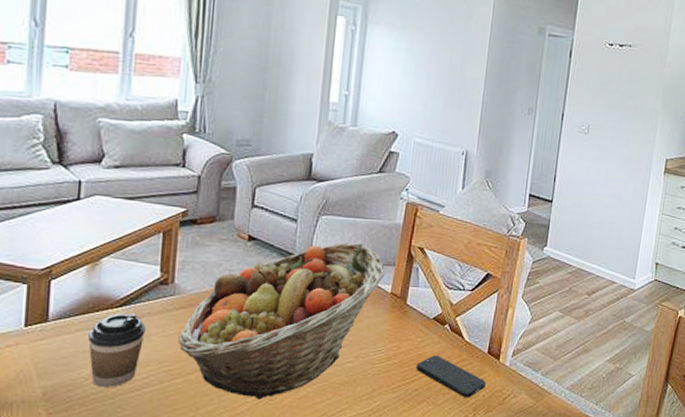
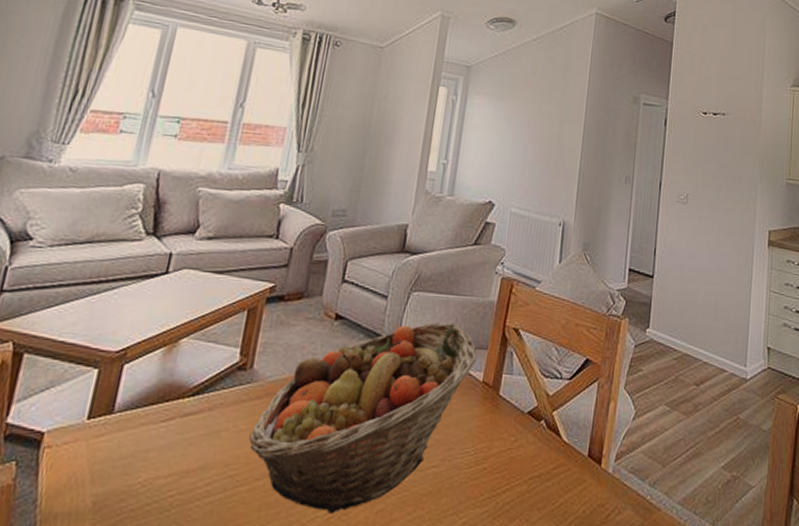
coffee cup: present [88,313,146,387] -> none [149,404,217,496]
smartphone: present [415,355,487,398] -> none [507,458,587,515]

